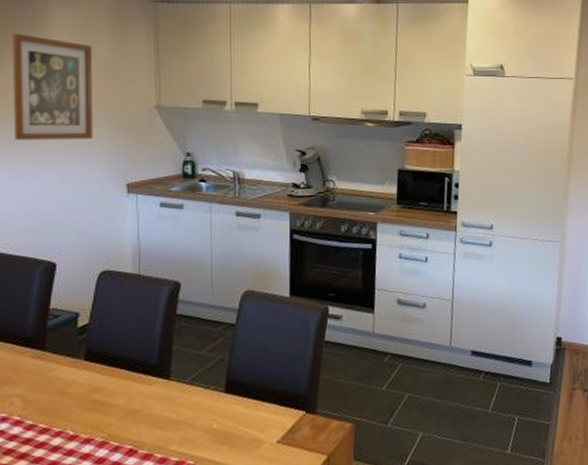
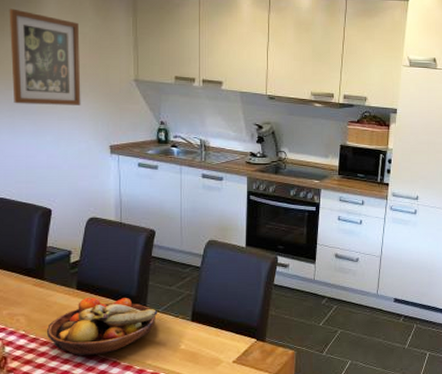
fruit bowl: none [46,367,184,445] -> present [46,298,158,356]

